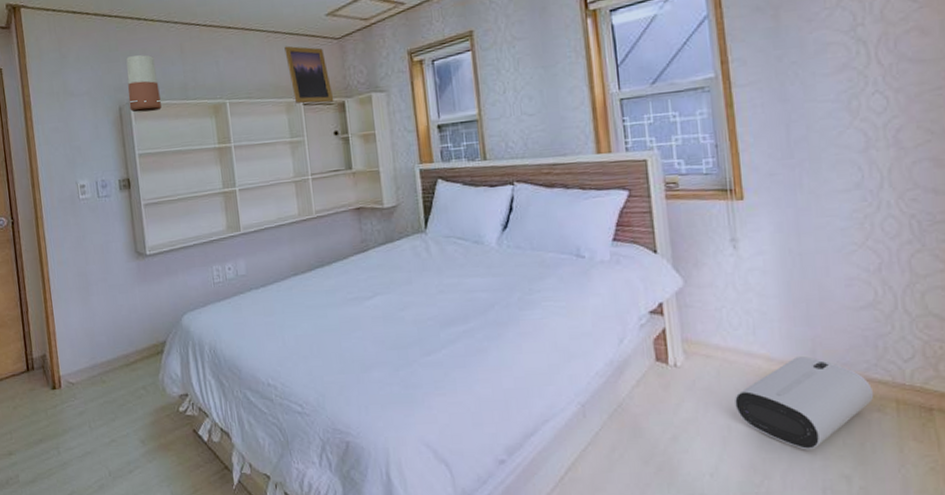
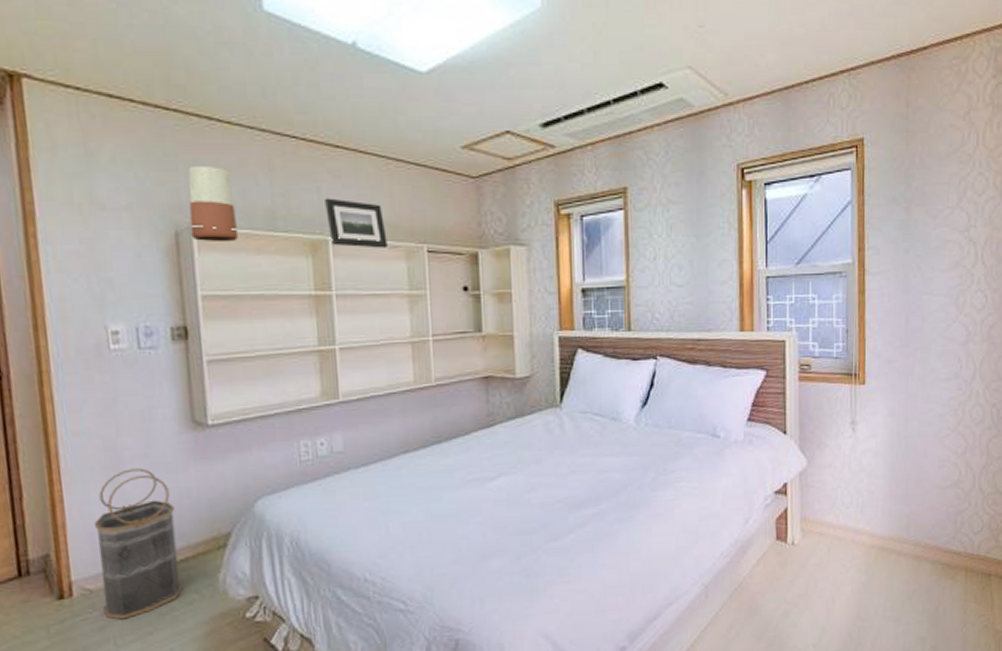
basket: none [73,289,134,408] -> present [93,468,183,620]
picture frame: none [222,69,272,107] -> present [325,198,388,248]
picture frame: present [284,46,334,104] -> none [408,178,466,252]
air purifier: present [734,356,874,450] -> none [839,532,950,617]

